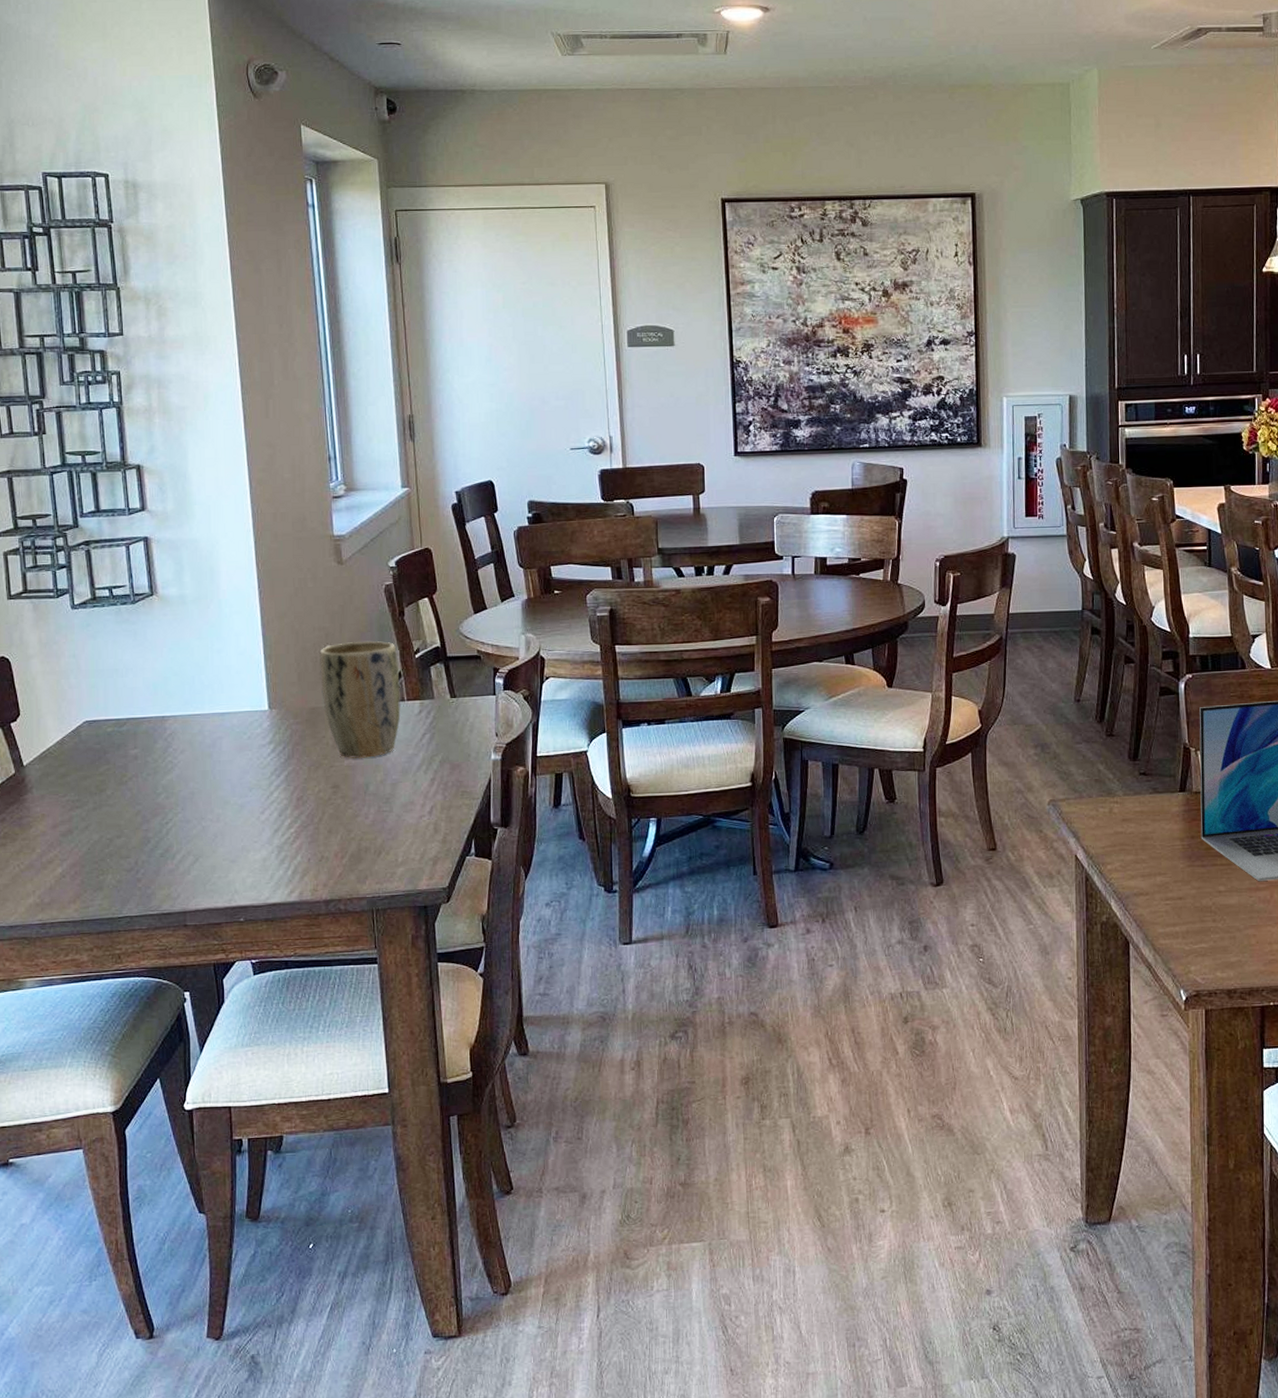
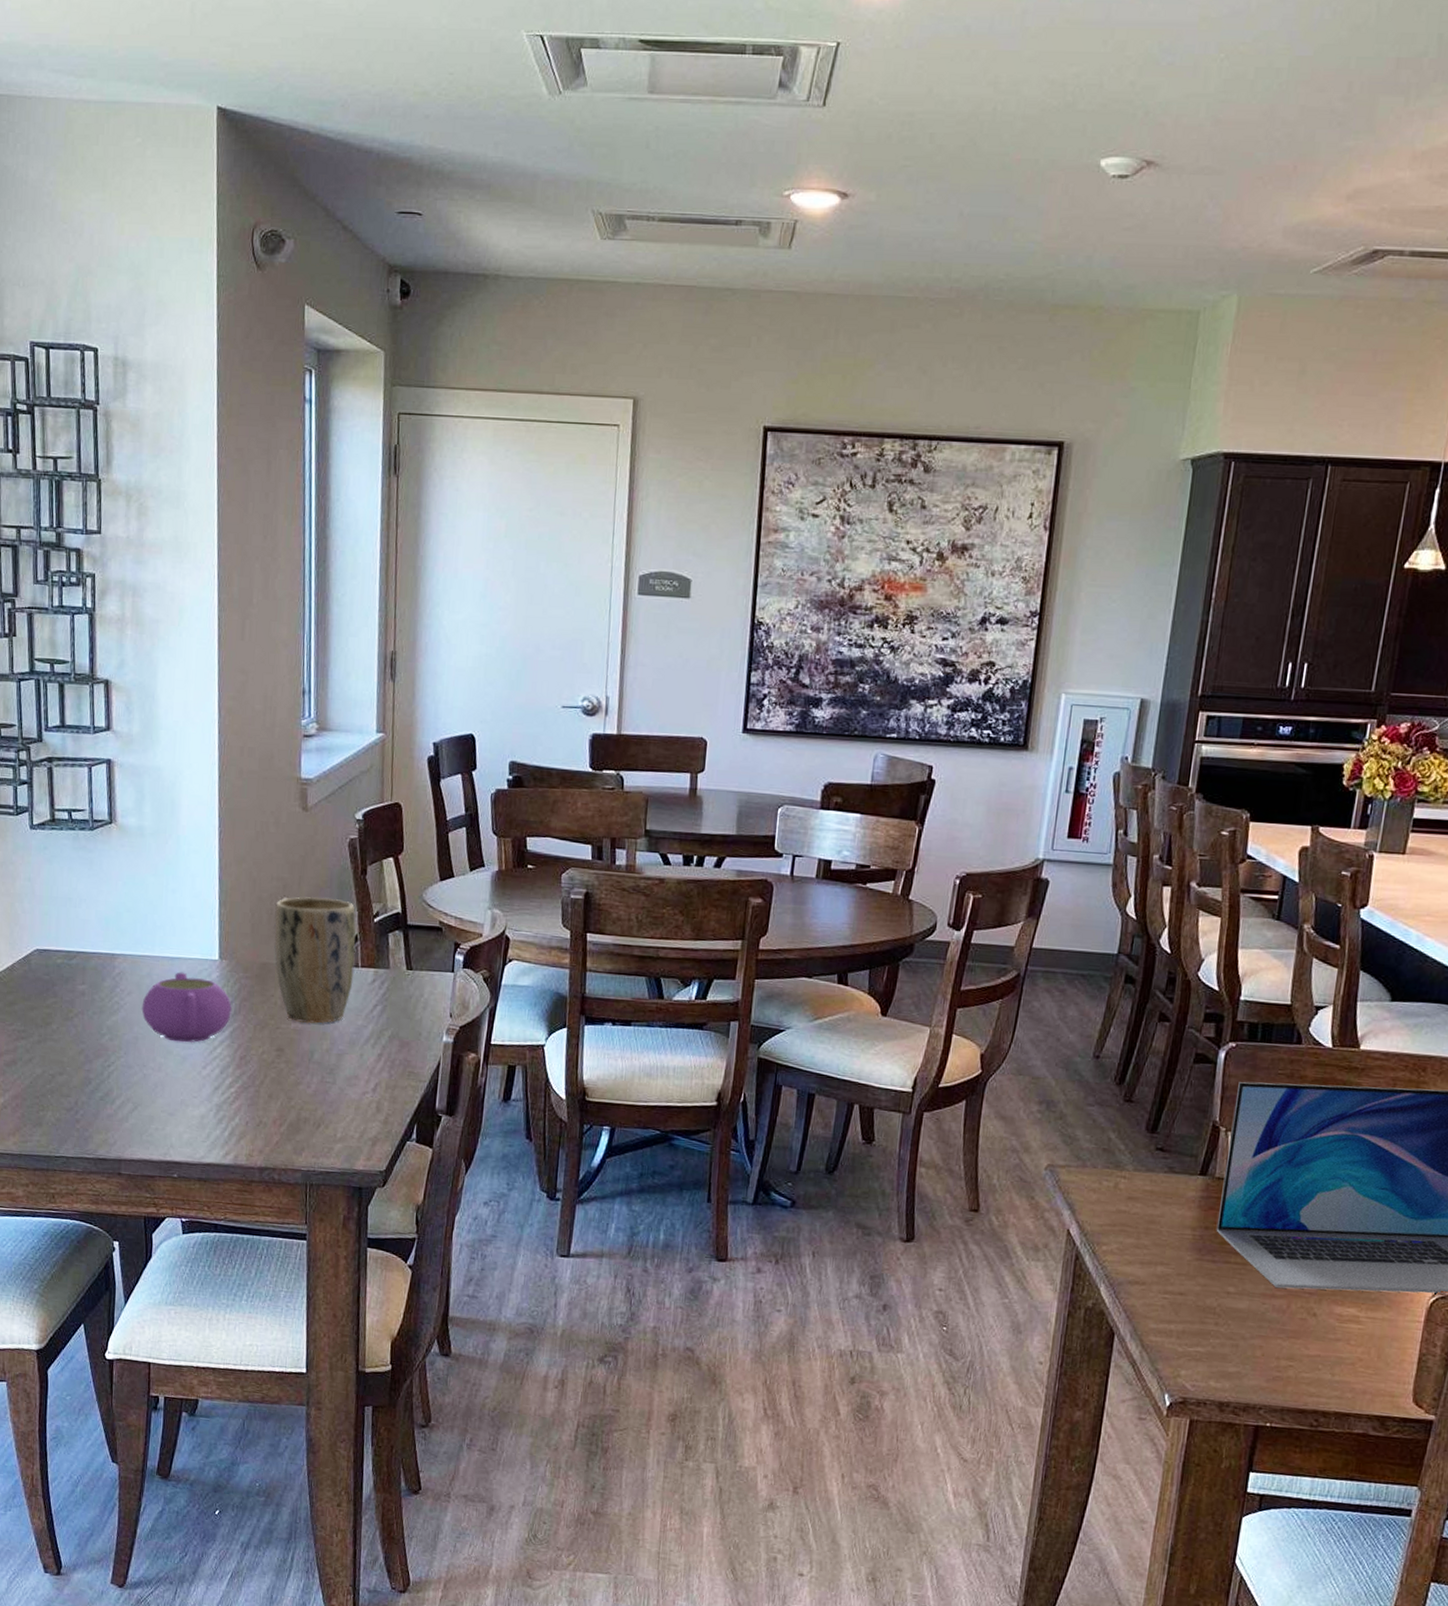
teapot: none [195,725,285,792] -> present [141,972,232,1043]

